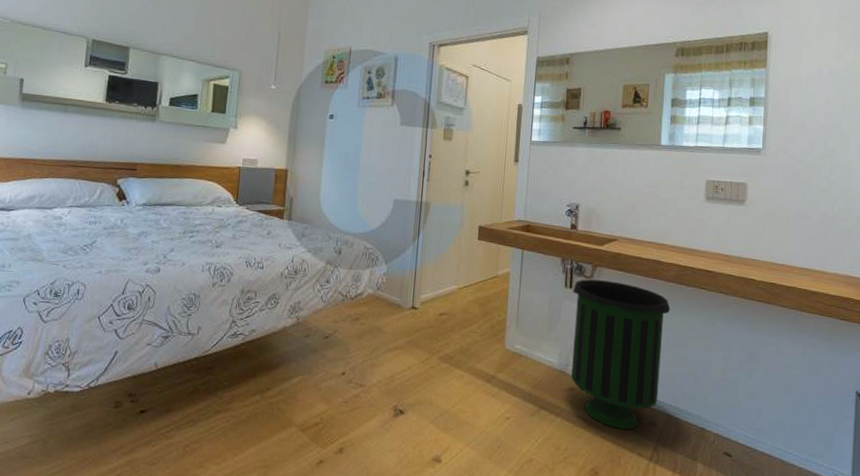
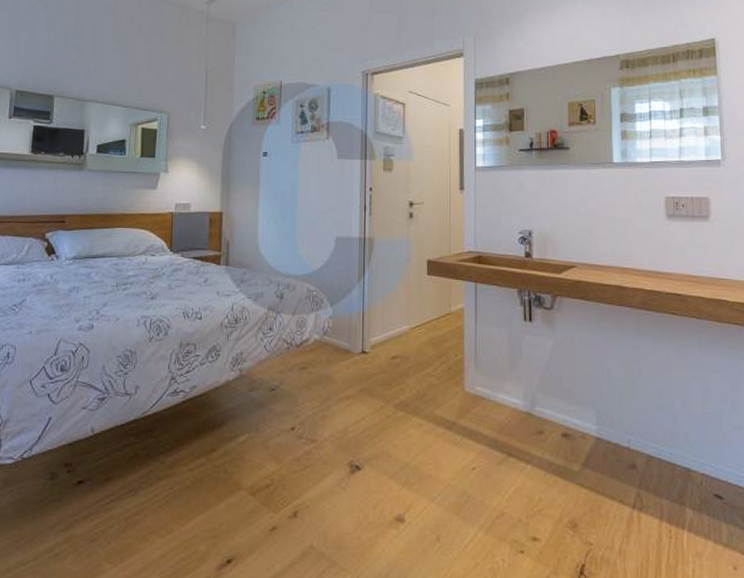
trash can: present [571,279,671,430] -> none [533,311,640,474]

